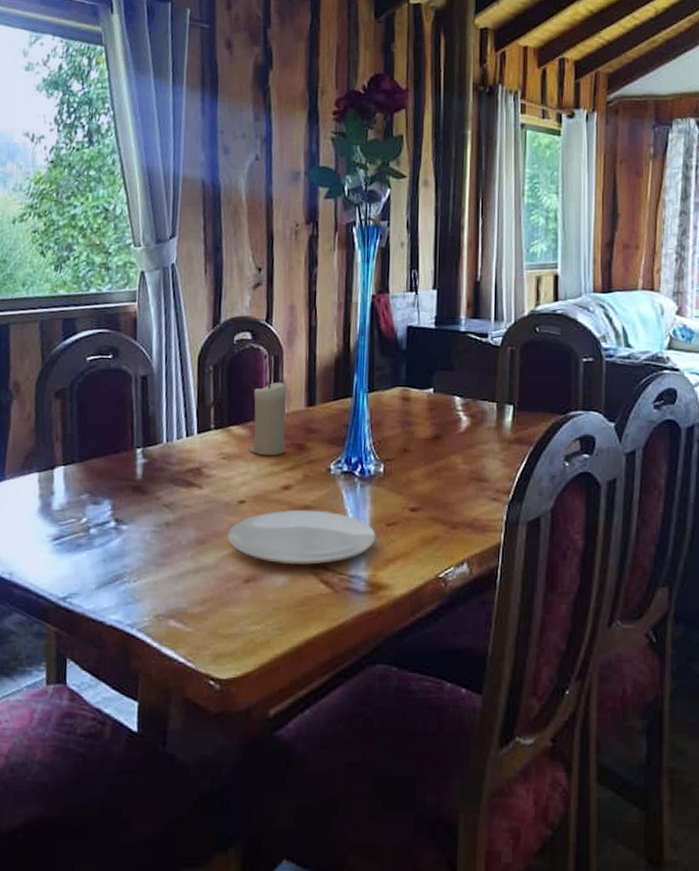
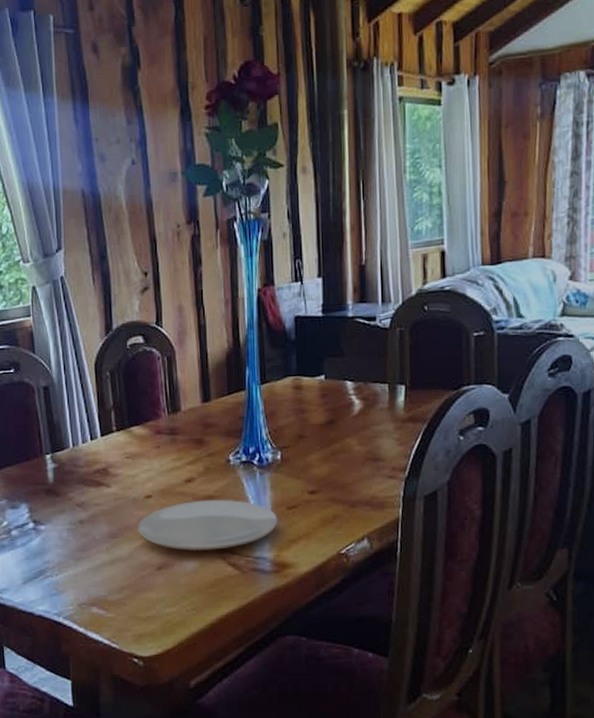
candle: present [249,381,286,457] -> none [150,381,185,453]

